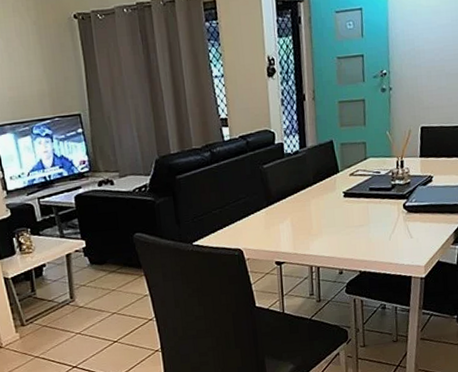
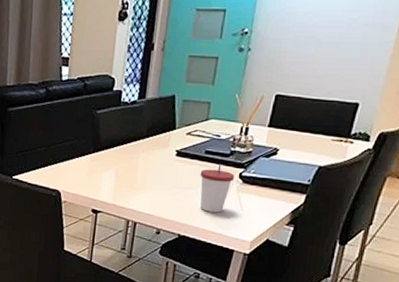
cup: none [368,198,400,245] -> present [200,163,235,213]

